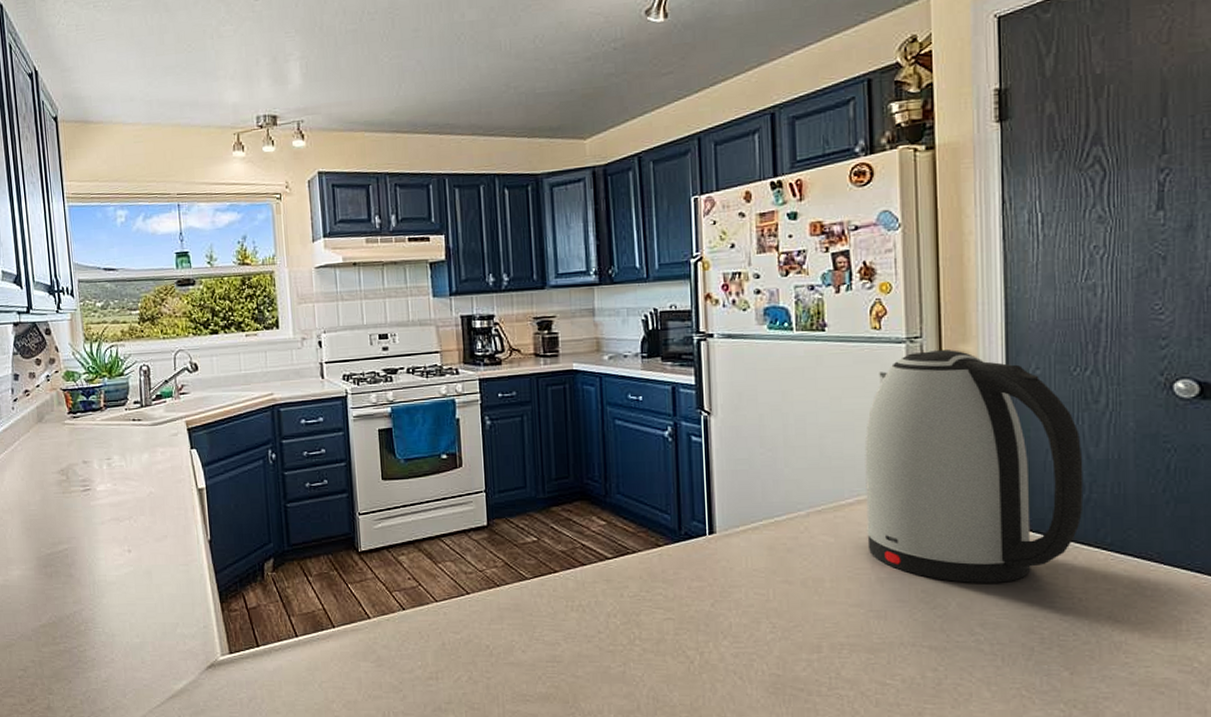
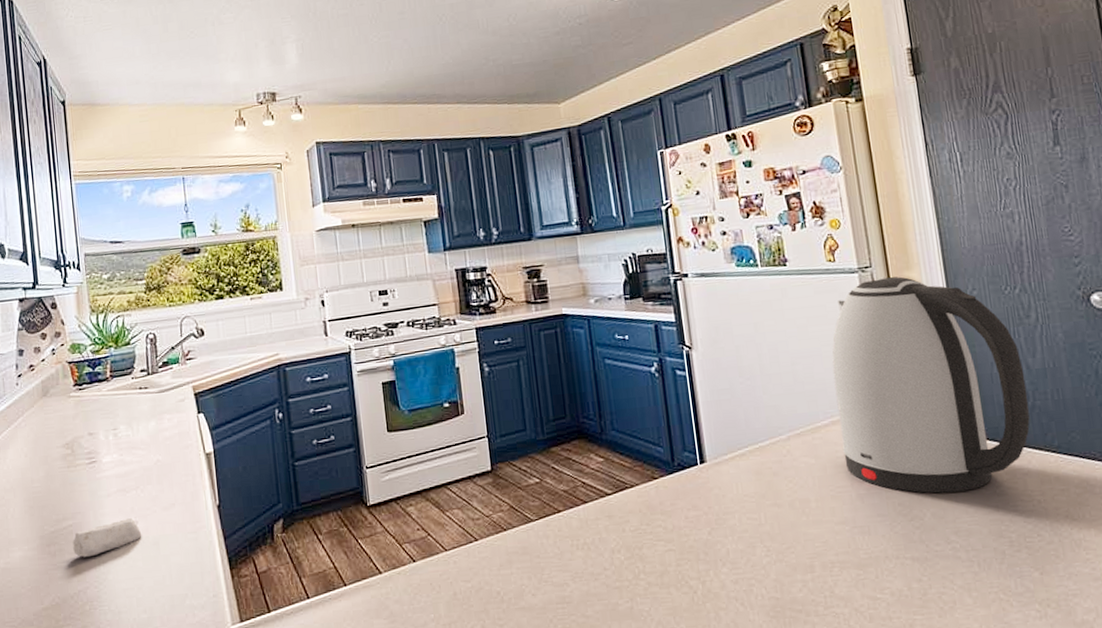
soap bar: none [68,547,135,581] -> present [72,518,142,558]

